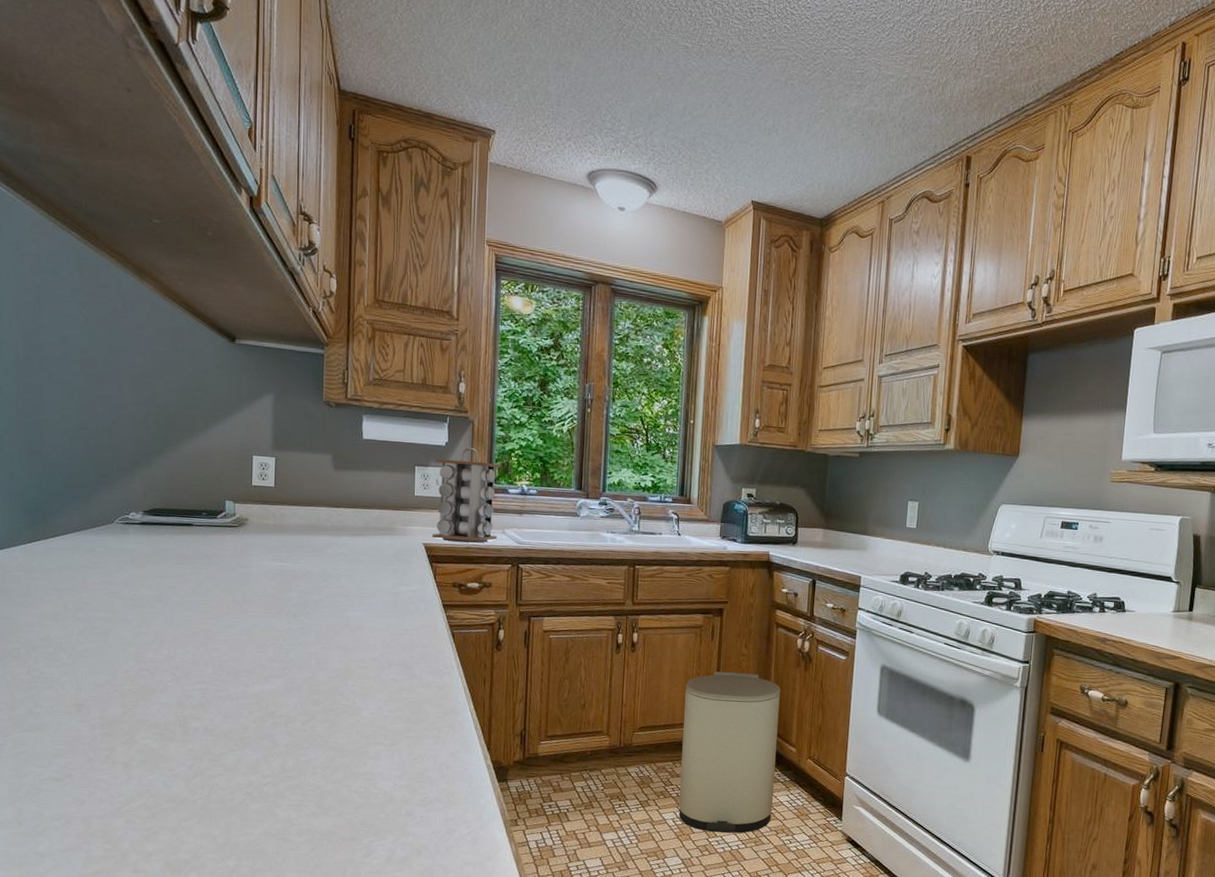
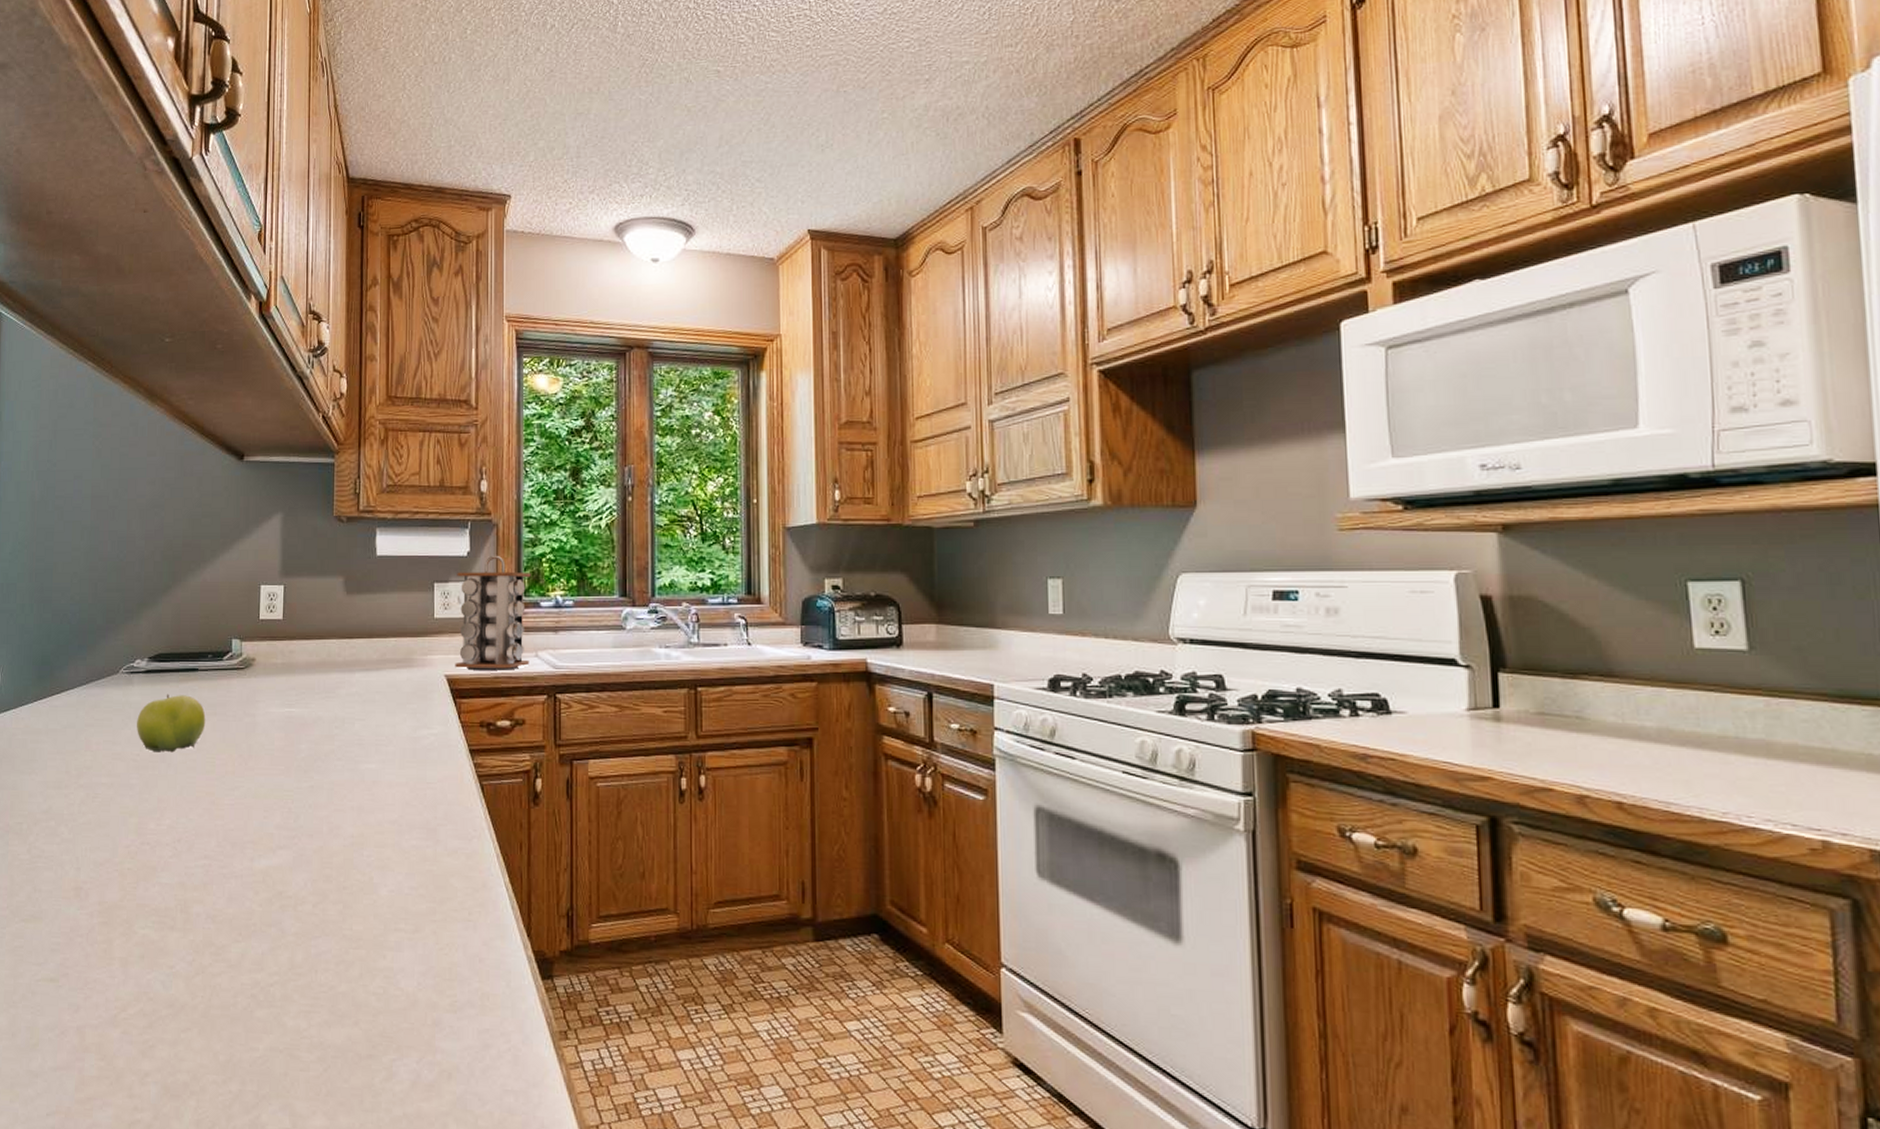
fruit: none [133,544,201,595] -> present [137,693,206,753]
pedal bin: present [678,671,781,833] -> none [771,823,903,1052]

